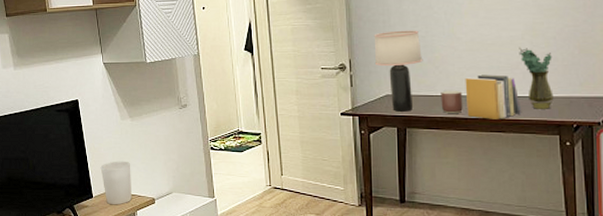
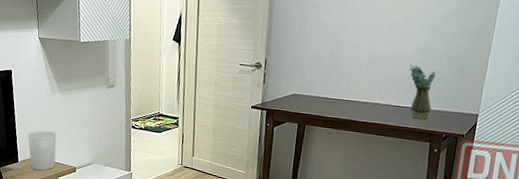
table lamp: present [374,30,423,112] -> none [286,37,329,111]
mug: present [440,90,463,114] -> none [338,95,358,117]
books: present [465,74,522,119] -> none [358,84,404,125]

